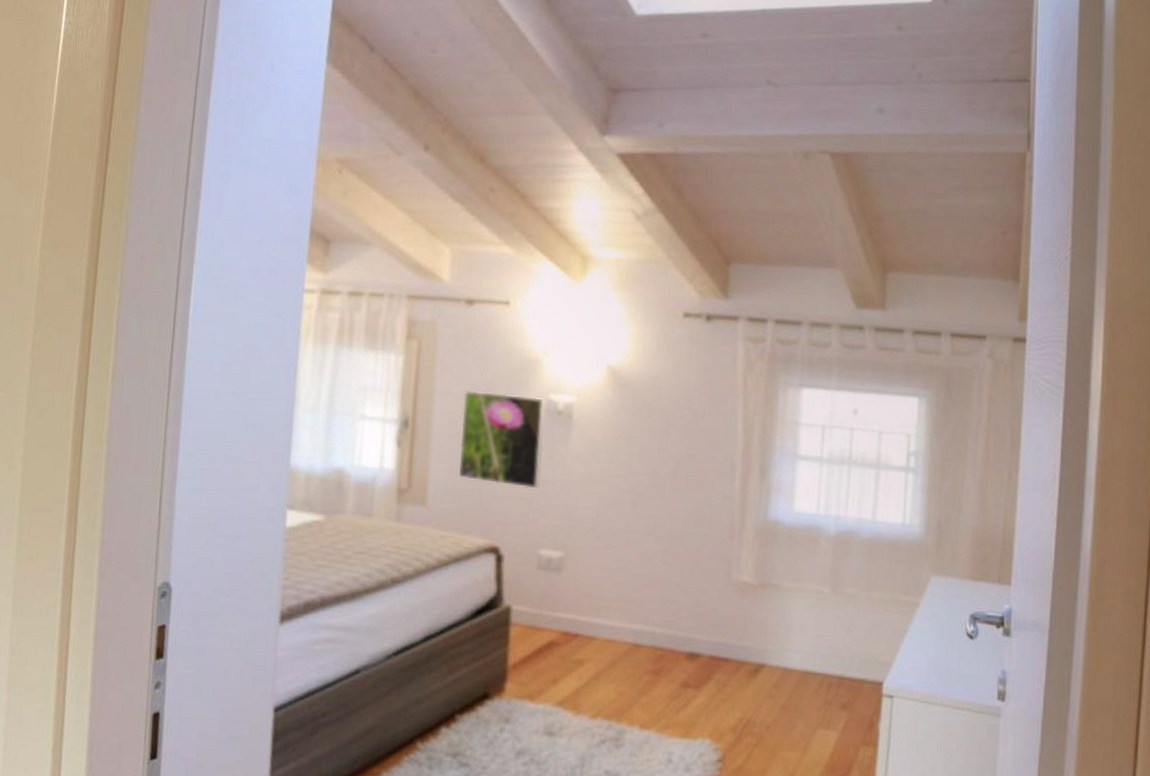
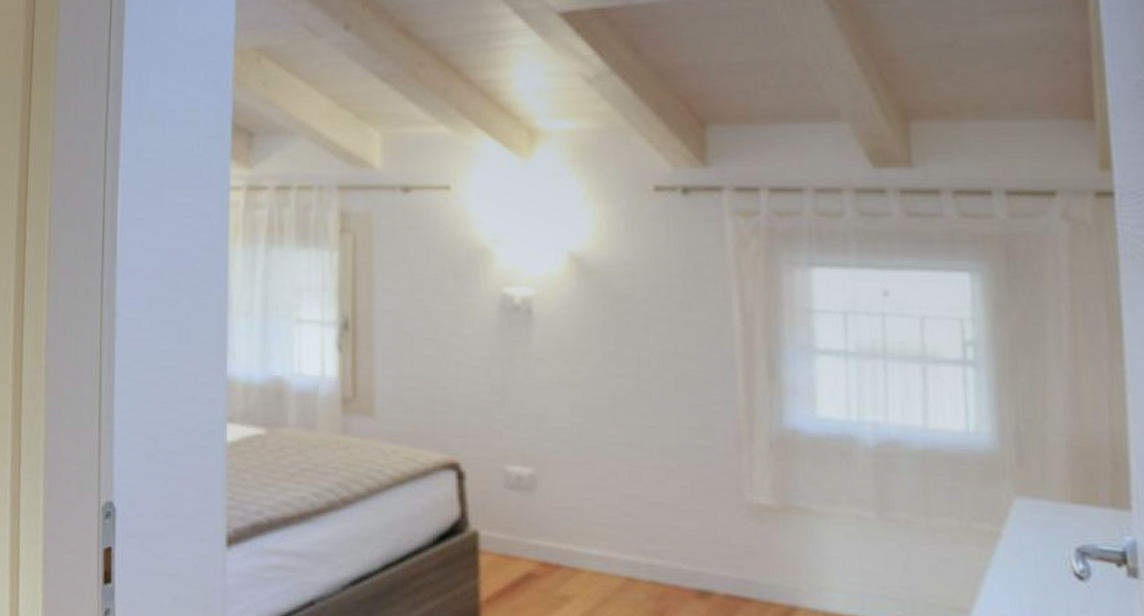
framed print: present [459,390,545,489] -> none [407,286,501,396]

